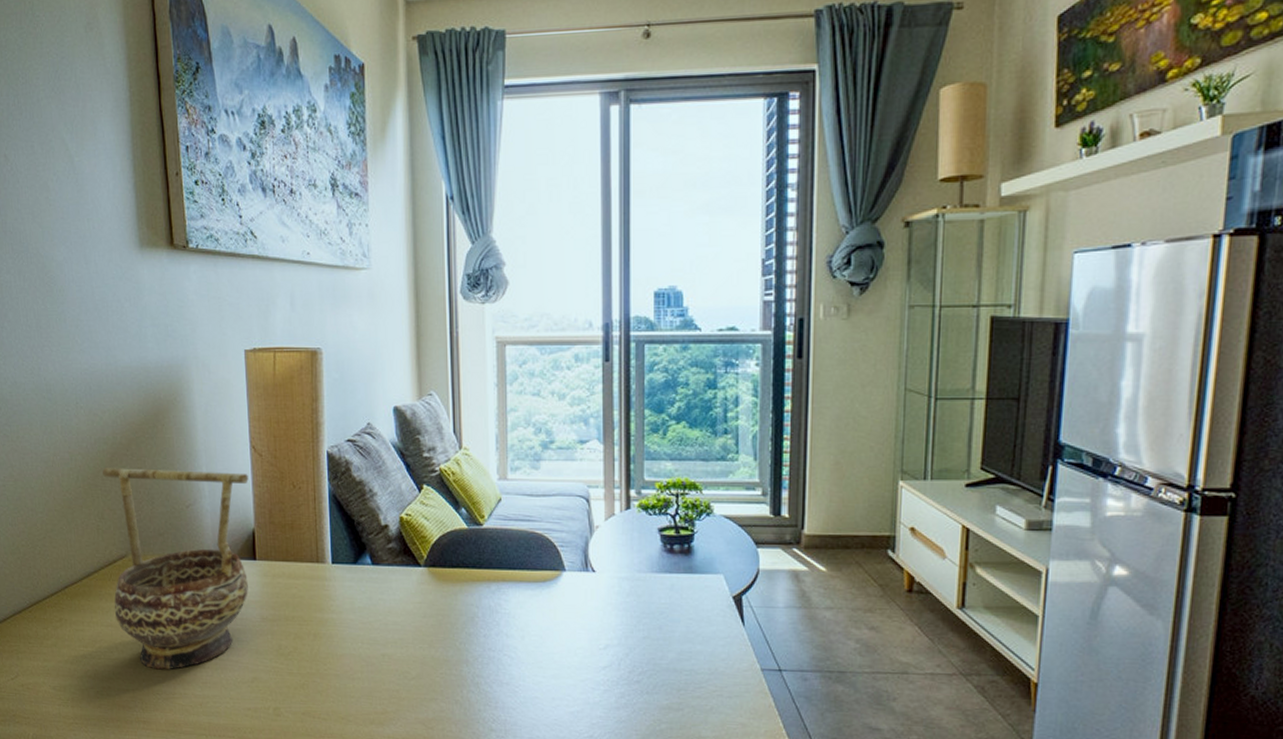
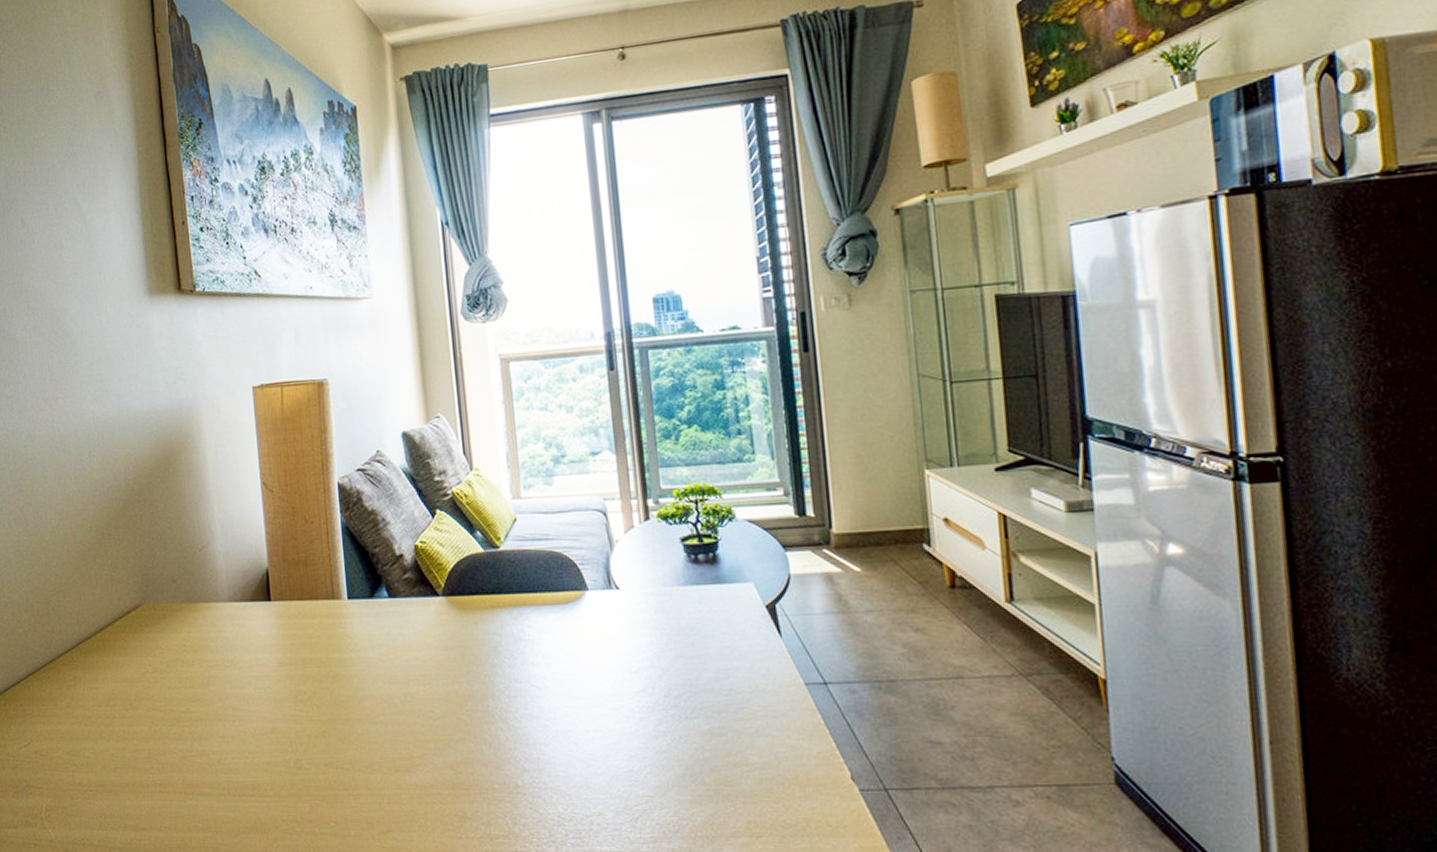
decorative bowl: present [103,468,249,670] -> none [116,511,264,726]

